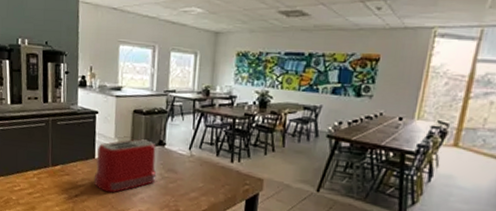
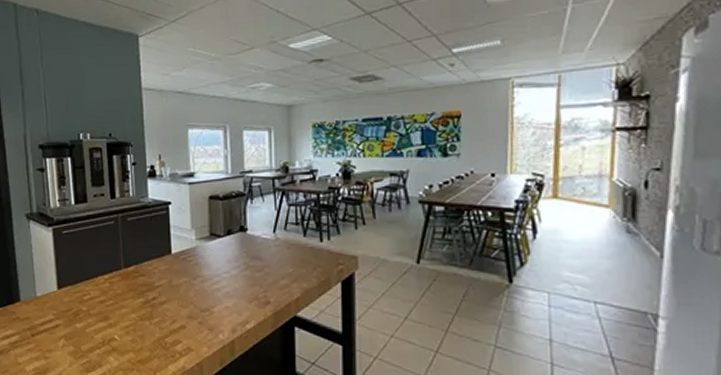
toaster: present [94,139,156,193] -> none [173,227,241,291]

